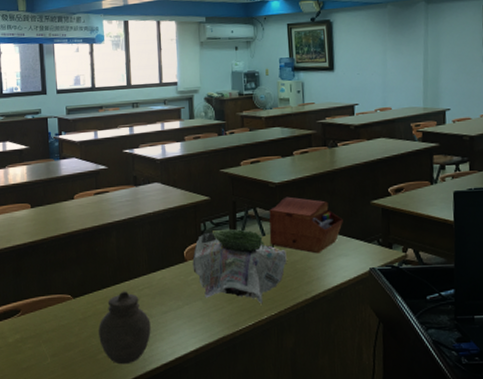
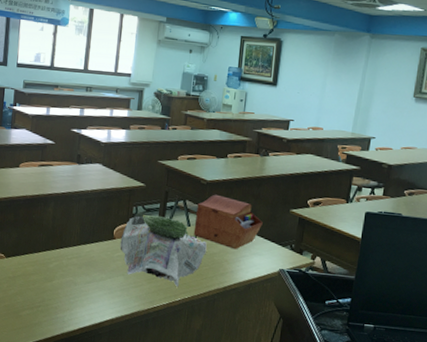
jar: present [99,291,151,365] -> none [24,257,74,324]

